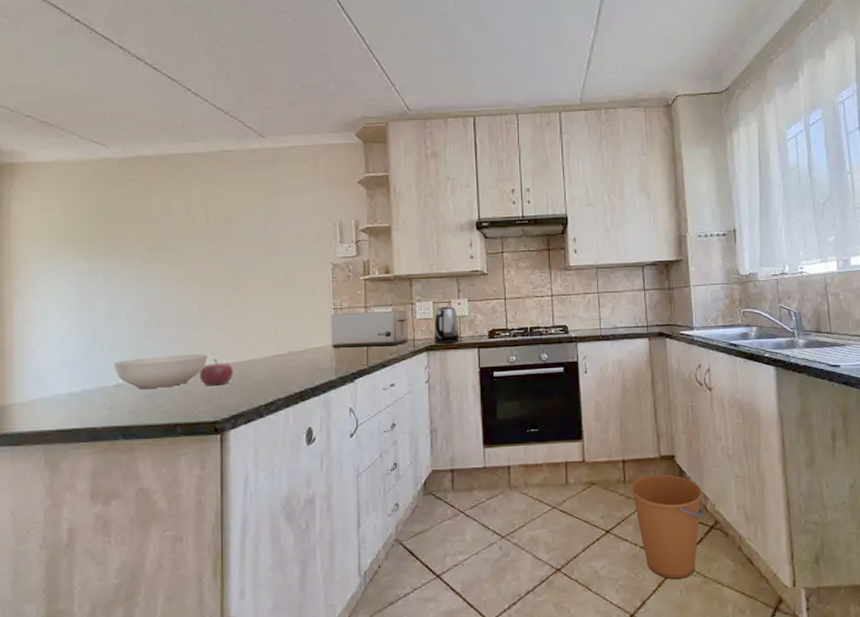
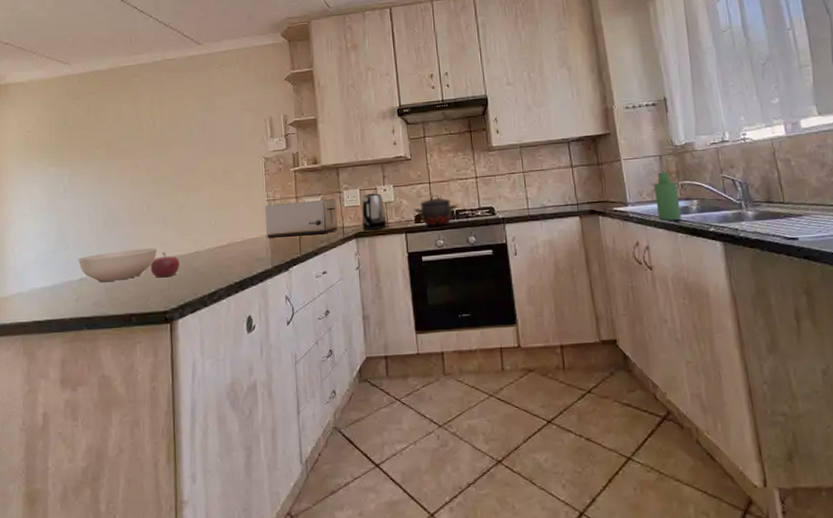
cooking pot: none [488,311,532,343] -> present [414,195,458,227]
bucket: present [630,474,704,580] -> none [570,360,654,475]
soap dispenser: none [718,283,741,346] -> present [653,154,681,221]

